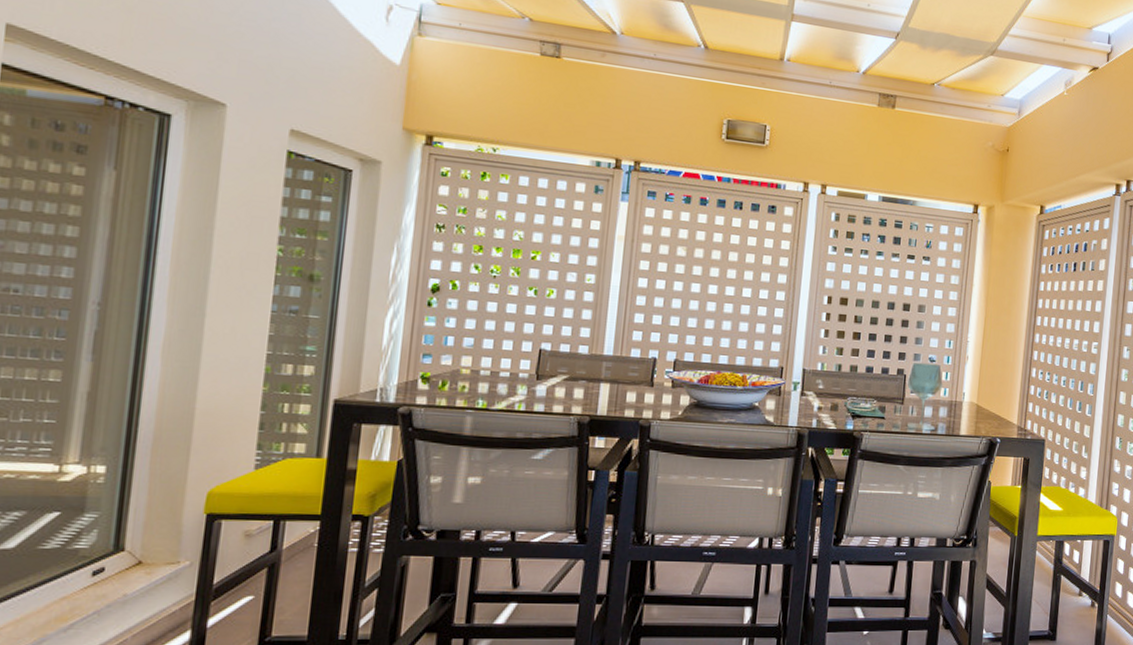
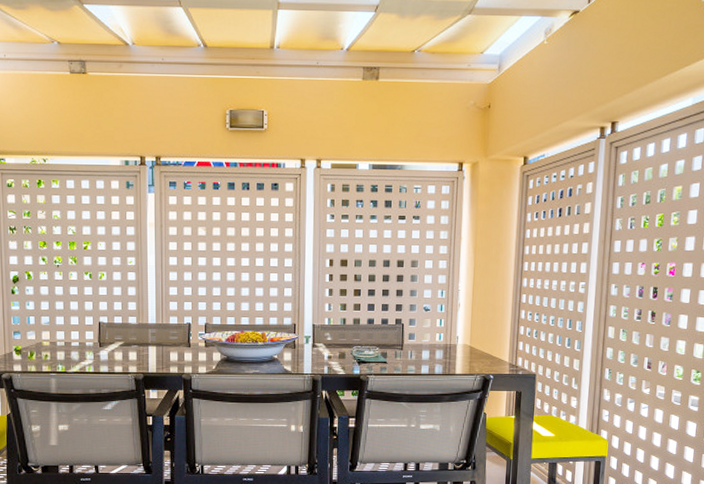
wine glass: present [906,362,943,431] -> none [404,312,438,372]

